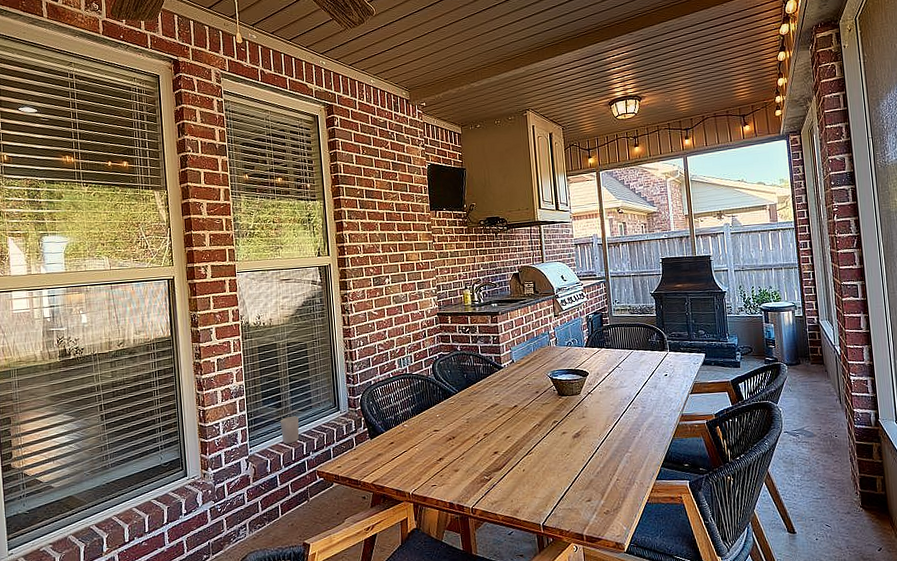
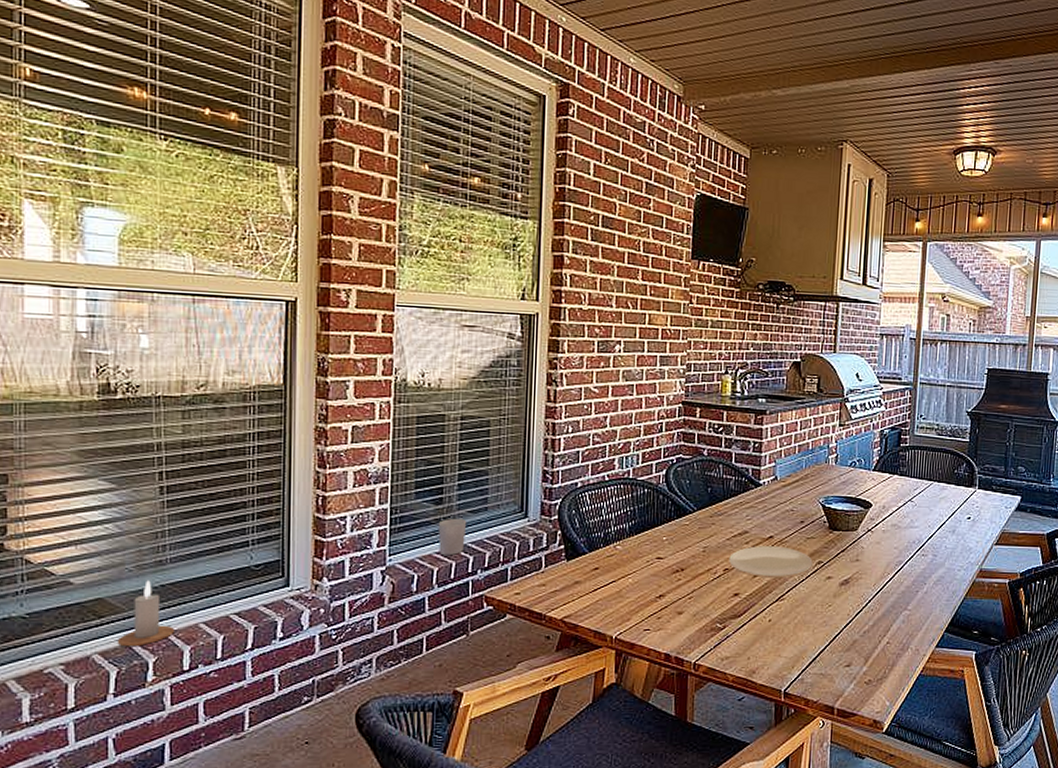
candle: none [83,480,117,529] -> present [117,580,174,647]
plate: none [487,412,550,438] -> present [729,546,813,579]

